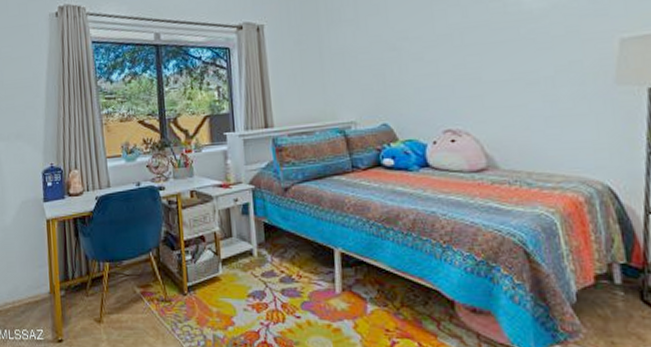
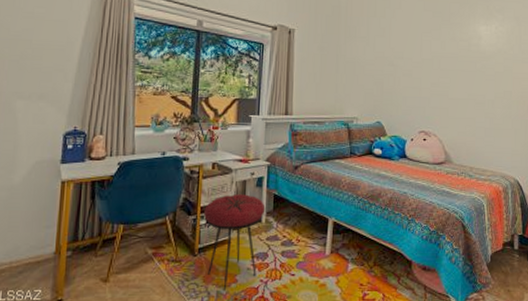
stool: none [187,224,256,334] -> present [203,194,266,291]

